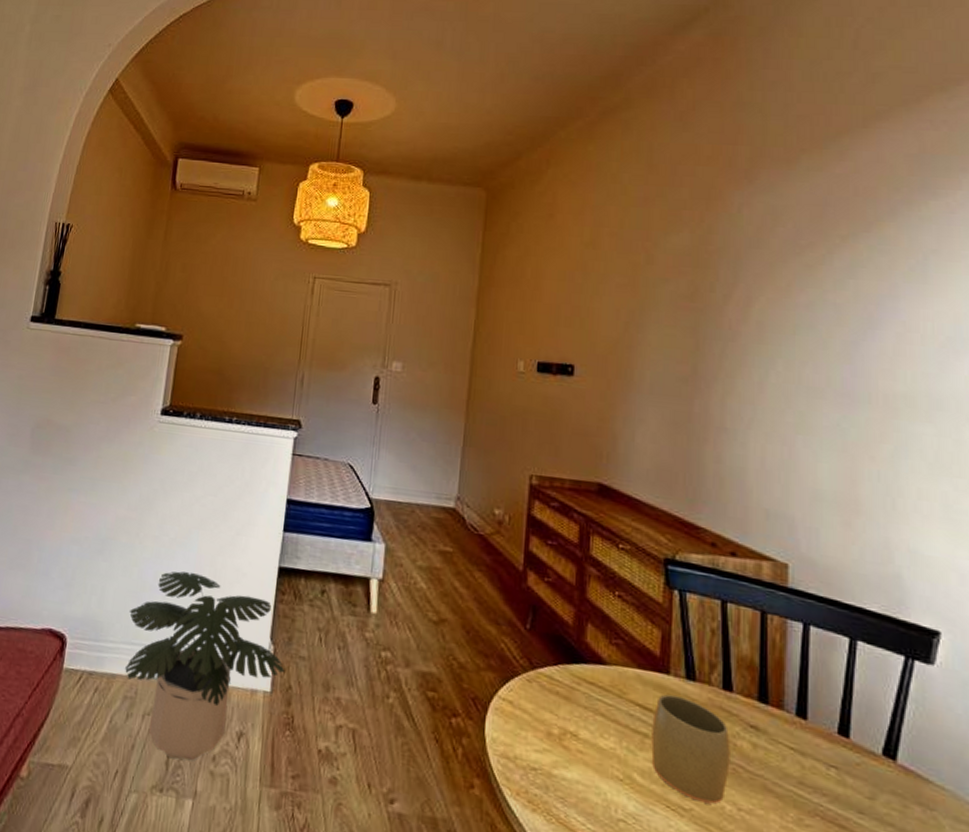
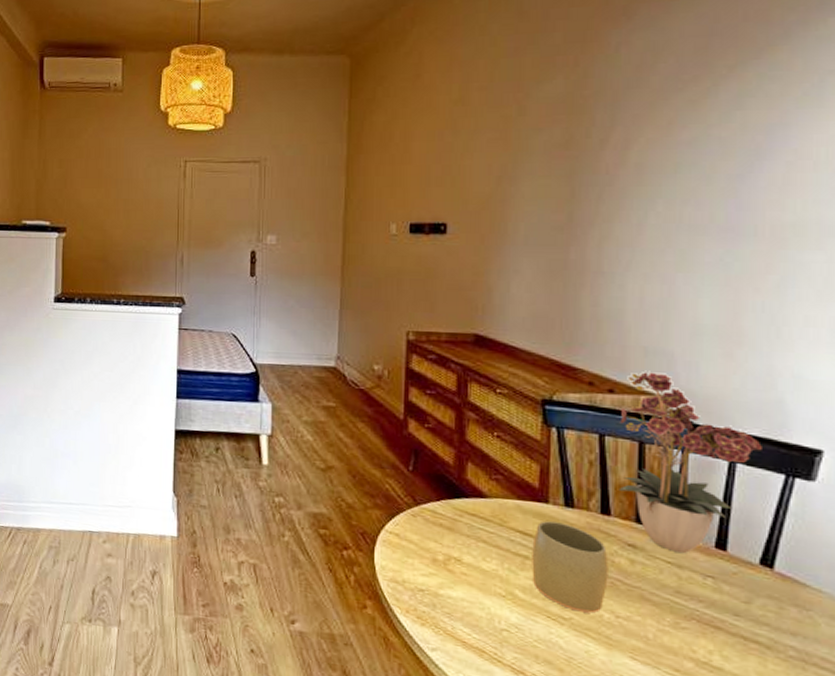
potted plant: present [125,571,285,761] -> none [46,439,189,596]
flower arrangement: none [740,536,881,738] -> present [618,372,762,553]

